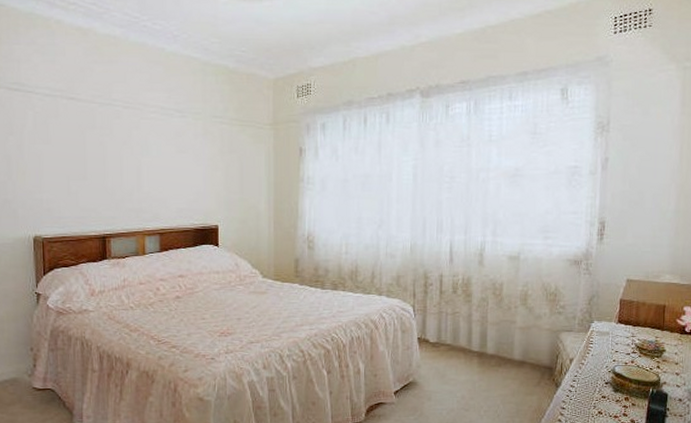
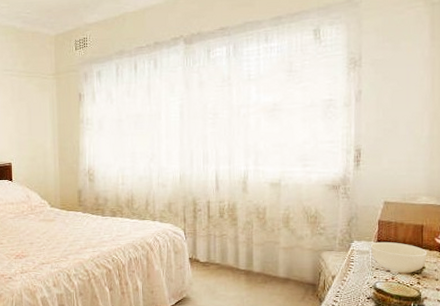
bowl: none [610,322,668,358] -> present [370,241,427,275]

